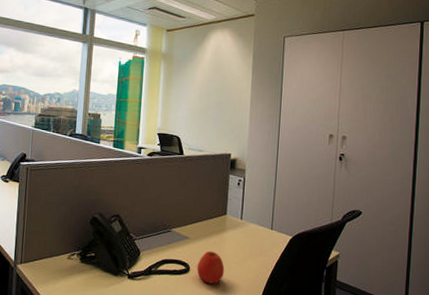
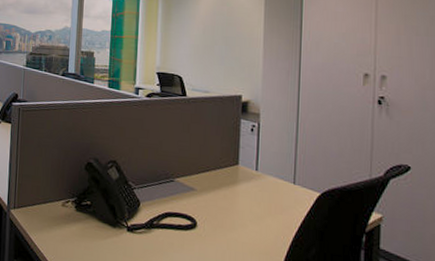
apple: present [196,251,225,284] -> none [205,205,238,244]

